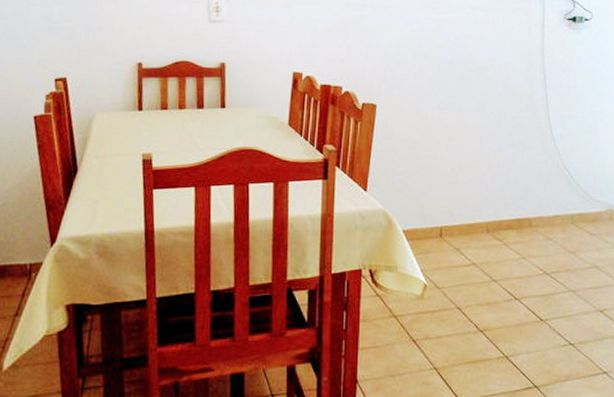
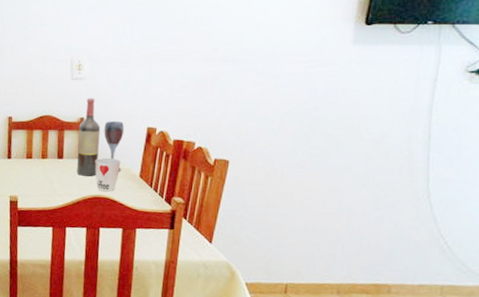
wine bottle: none [219,42,244,127] -> present [76,98,101,177]
cup: none [239,105,267,143] -> present [95,157,120,192]
cup: none [247,66,269,120] -> present [104,121,125,171]

